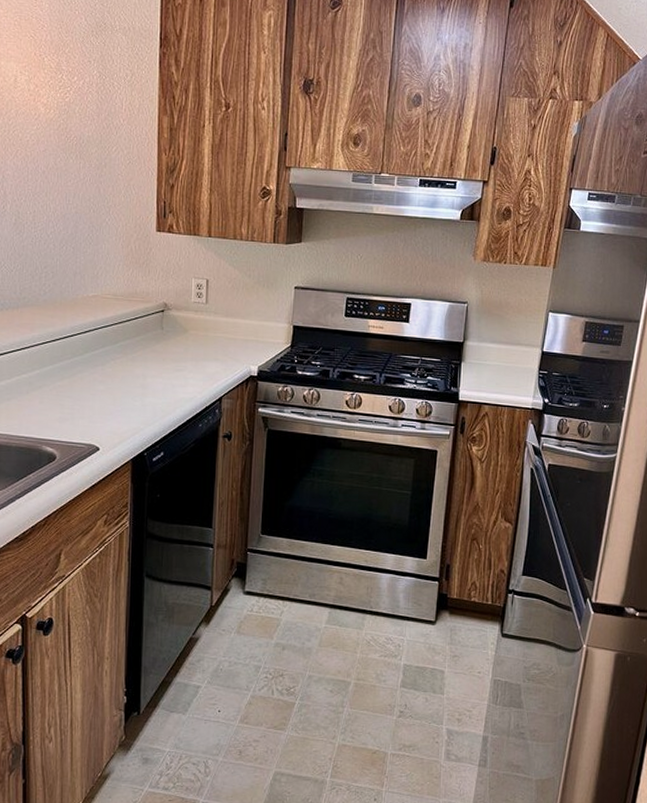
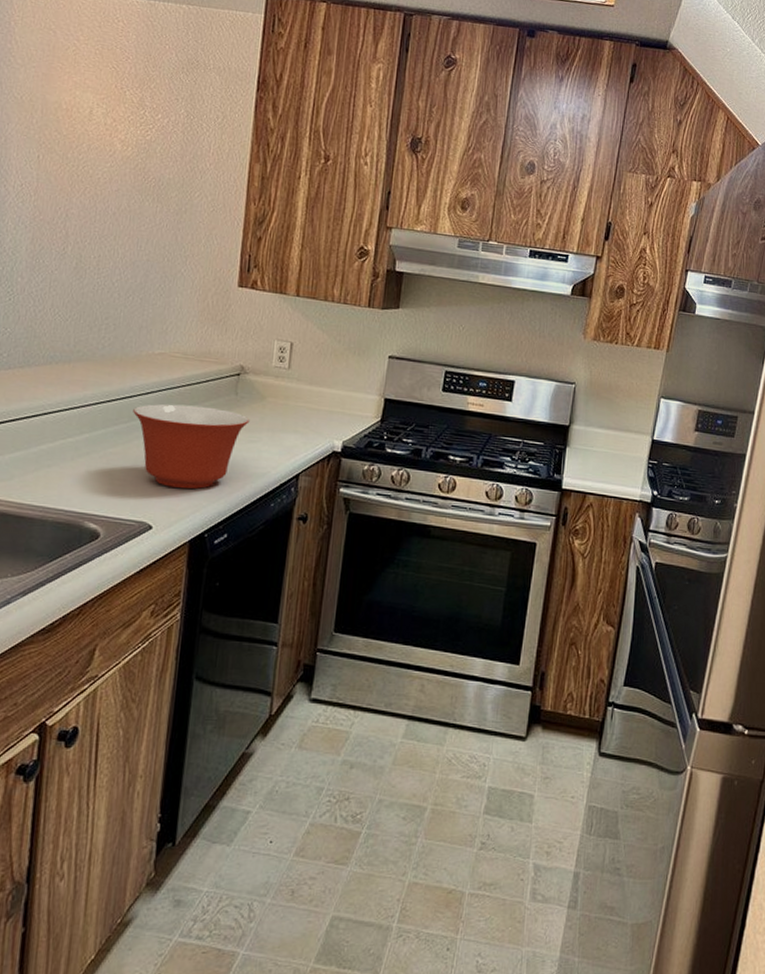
mixing bowl: none [75,340,176,415] -> present [133,403,250,489]

